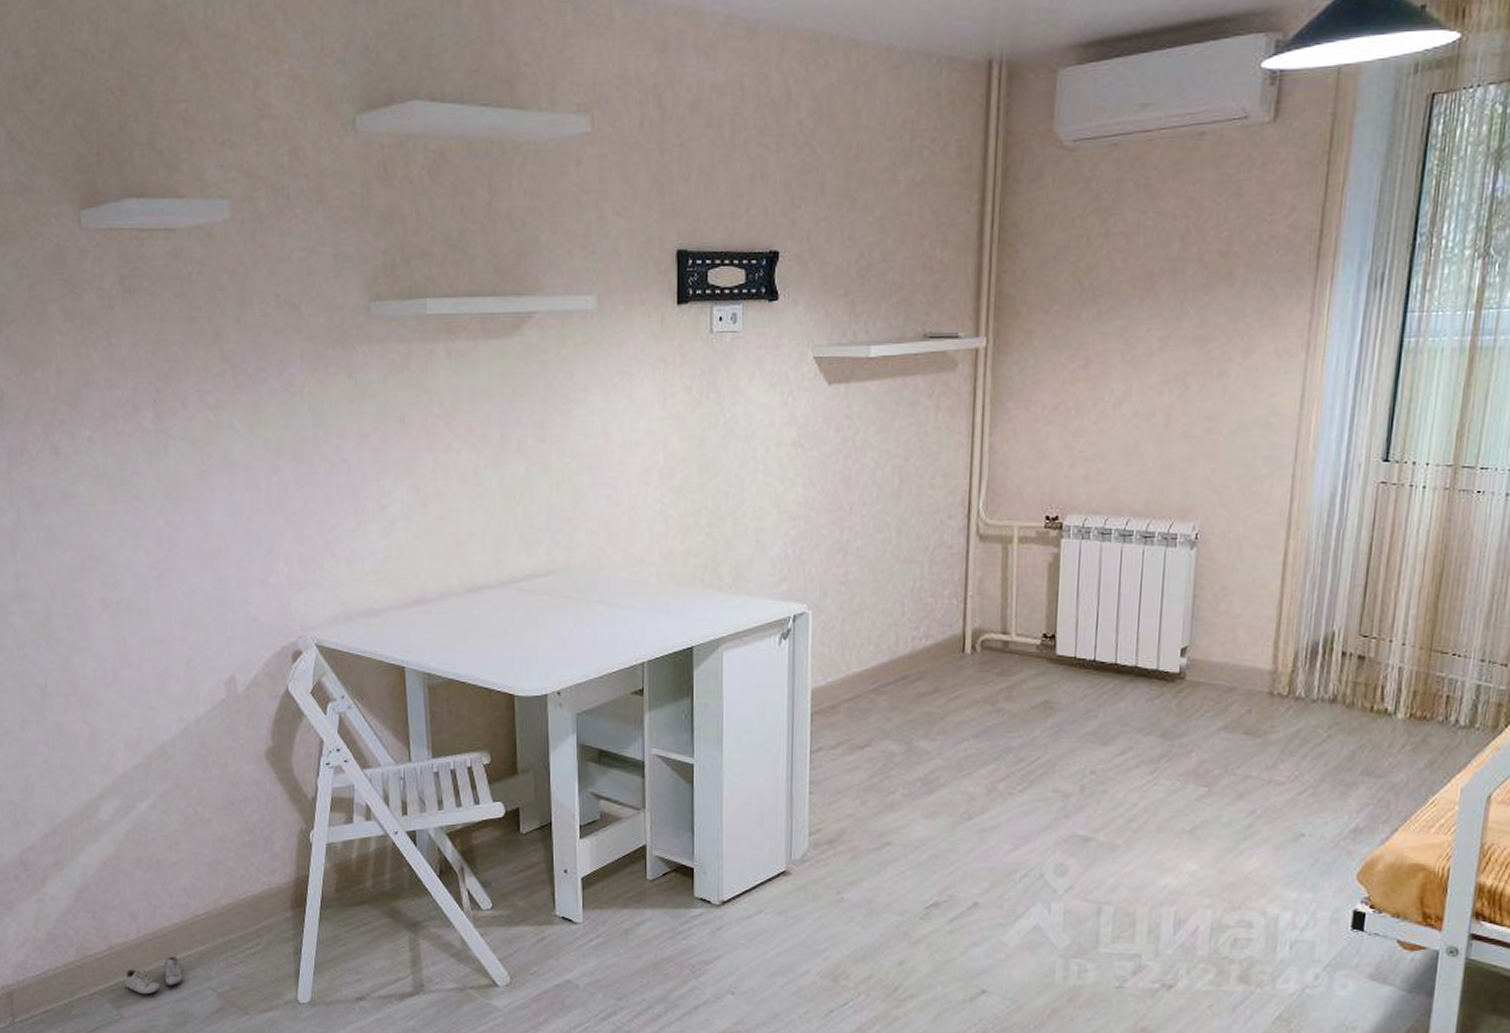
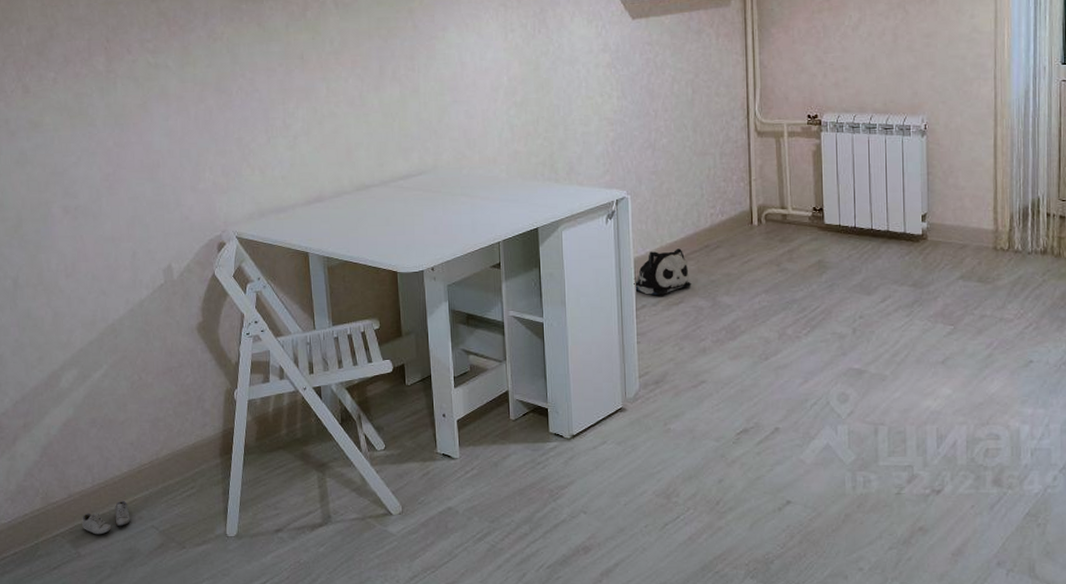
plush toy: none [809,679,882,737] -> present [633,248,692,296]

